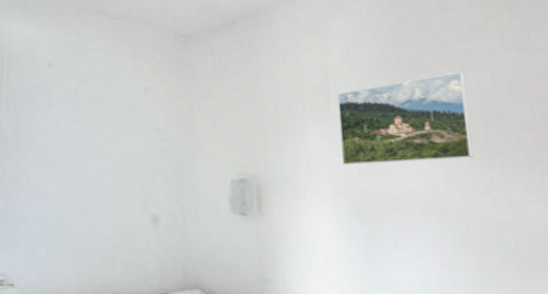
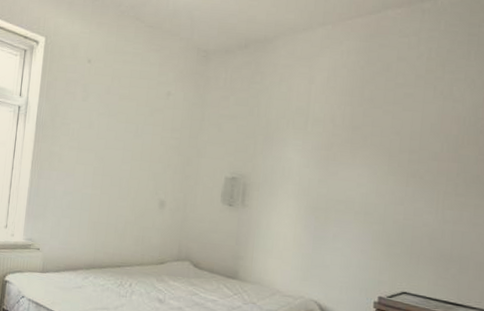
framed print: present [337,71,474,165] -> none [308,109,405,177]

